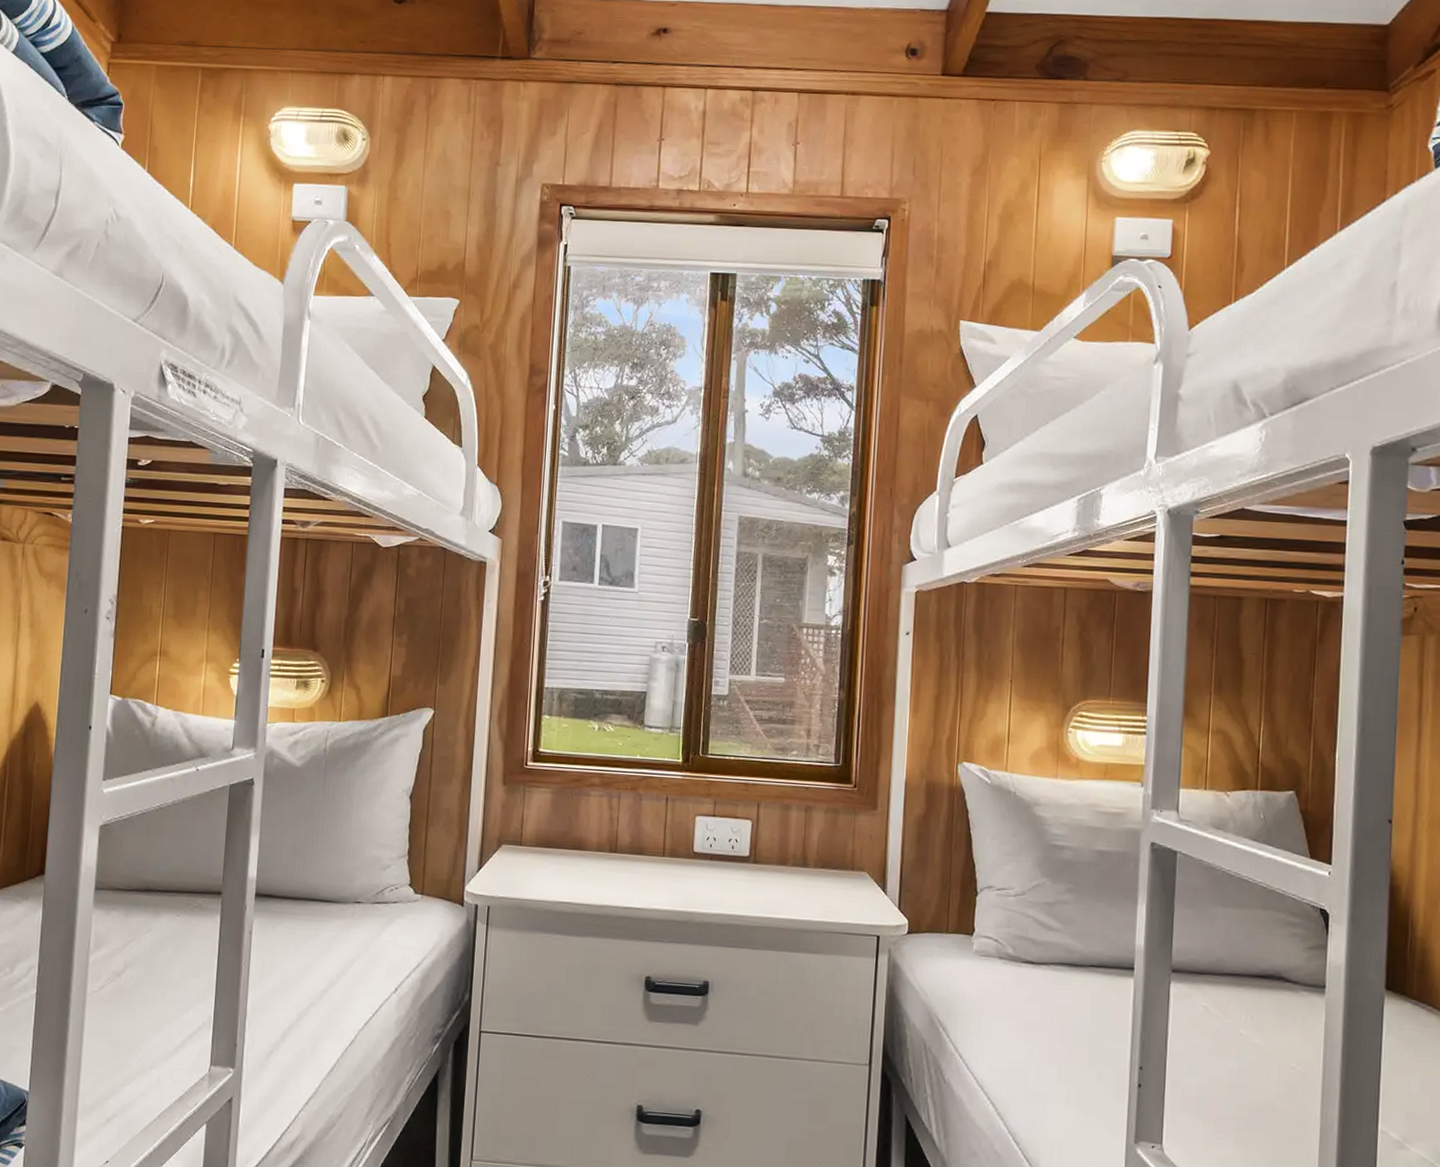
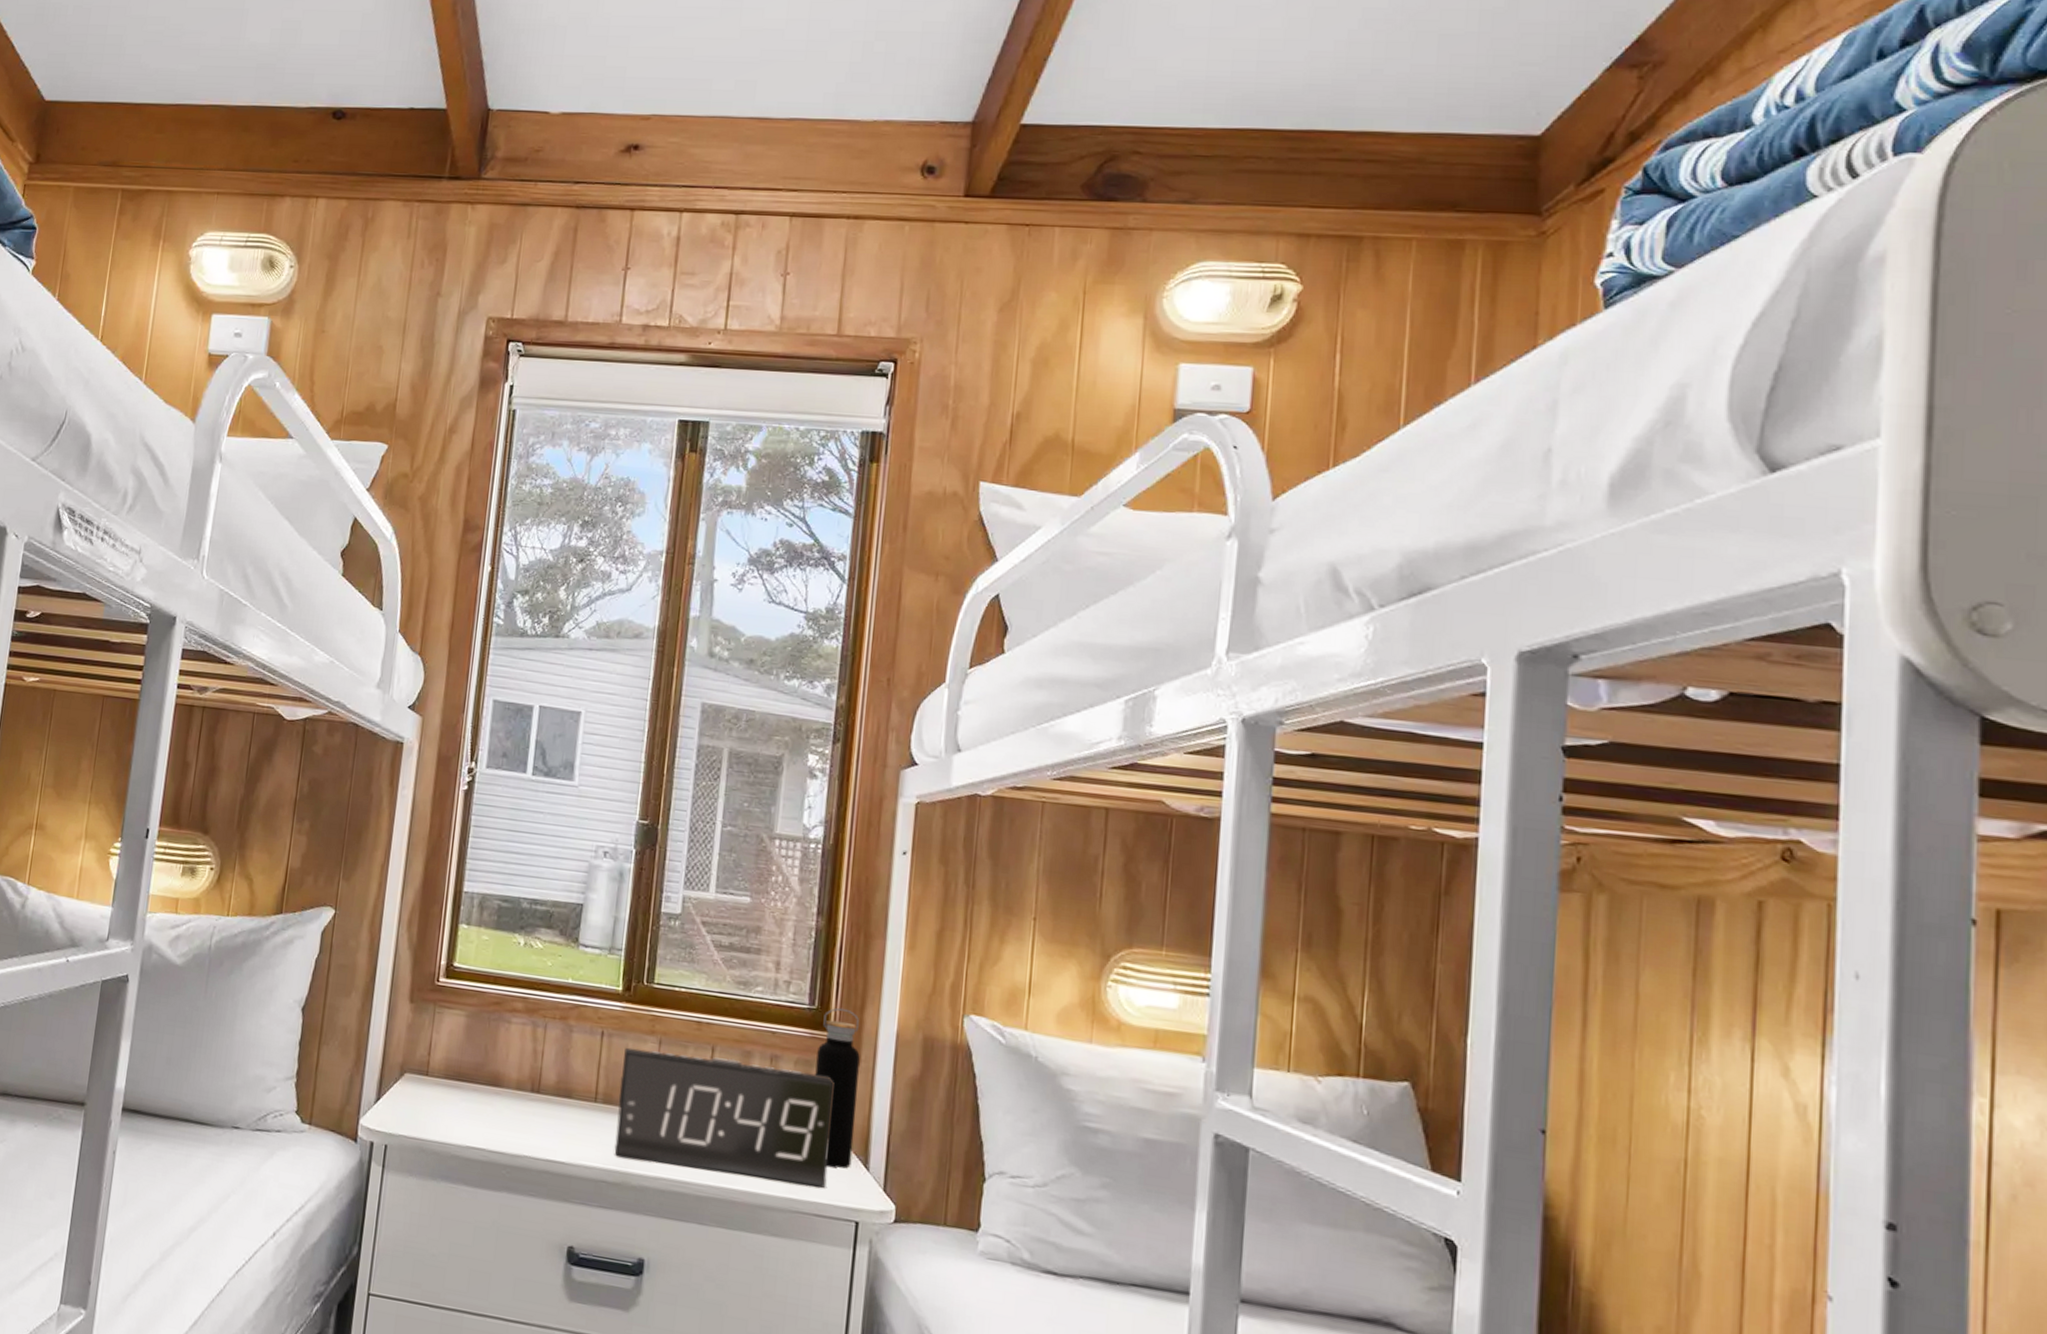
alarm clock: none [681,809,857,912] -> present [614,1047,834,1189]
water bottle: none [842,764,877,894] -> present [815,1008,860,1168]

